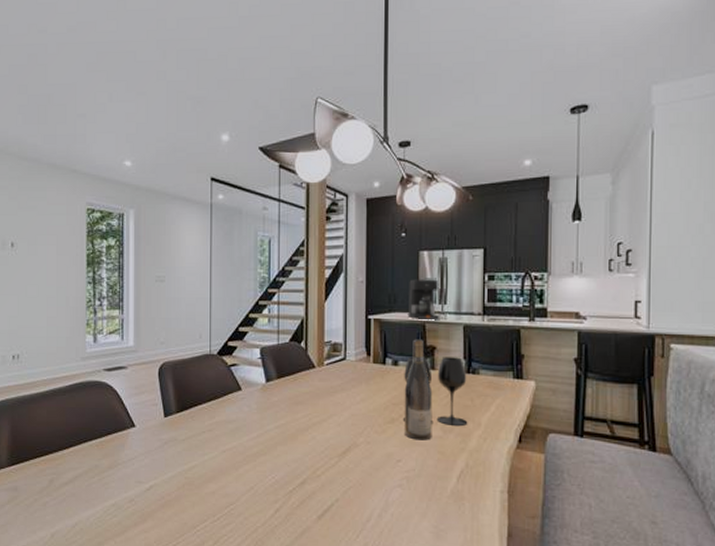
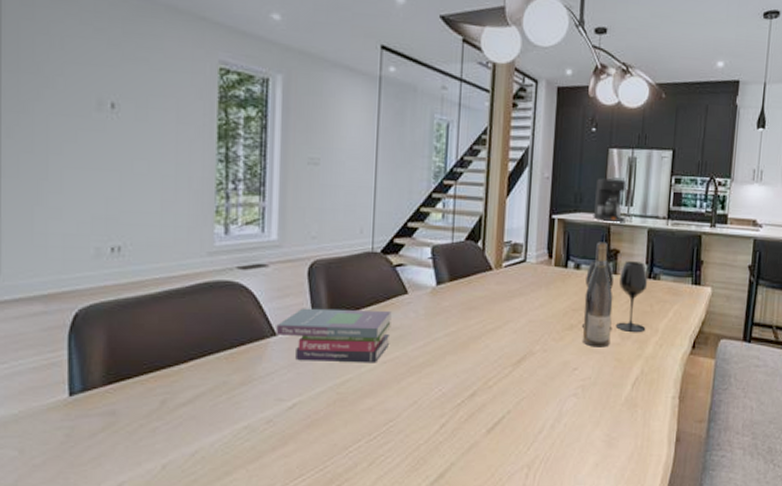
books: none [135,403,228,452] -> present [276,308,392,363]

